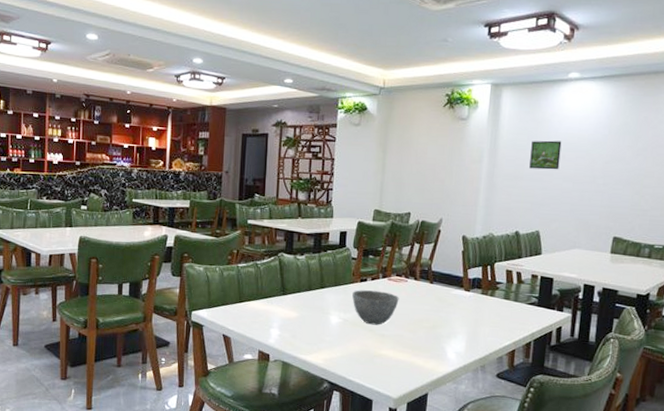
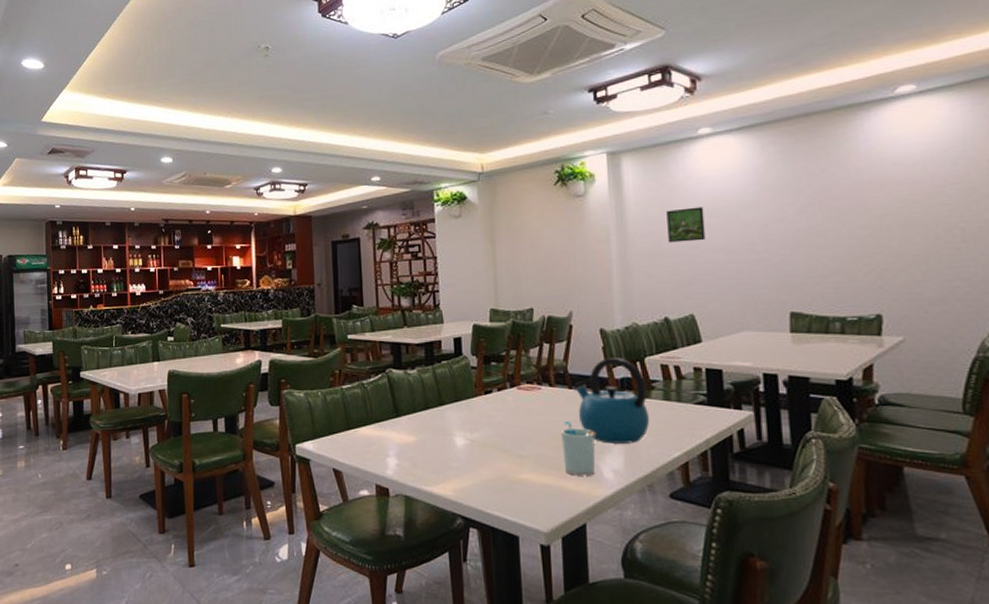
bowl: present [352,290,399,325] -> none [477,403,534,444]
cup: none [417,310,446,356] -> present [561,422,596,476]
kettle: none [434,261,493,332] -> present [573,358,650,444]

